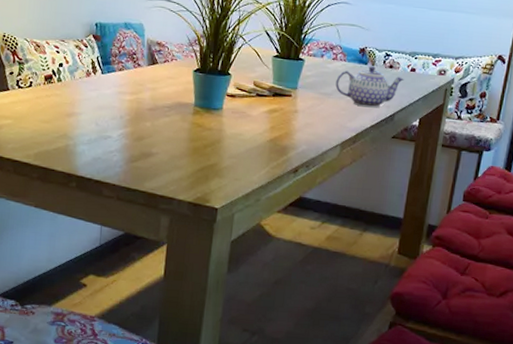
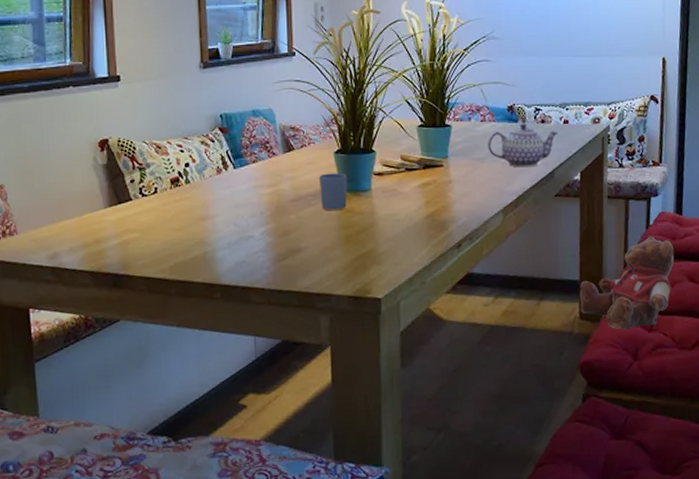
mug: none [175,89,202,124] -> present [319,173,348,211]
teddy bear: none [399,187,498,270] -> present [579,236,675,330]

